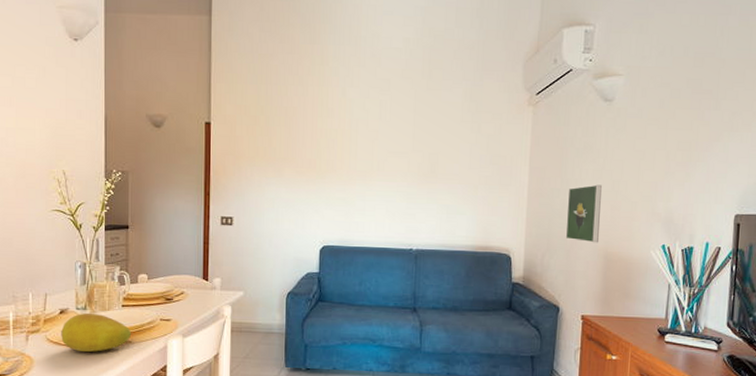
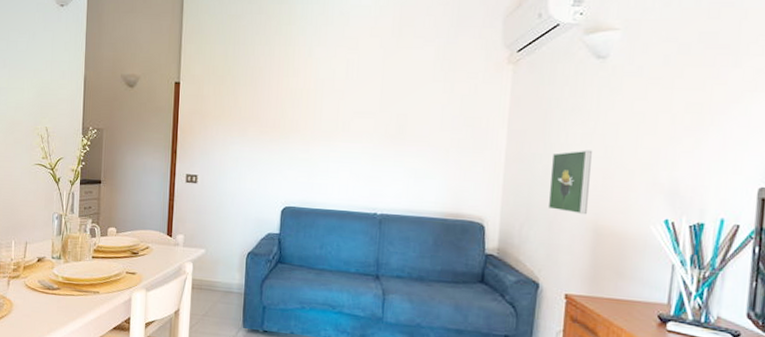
fruit: present [61,312,131,353] -> none [38,262,99,300]

